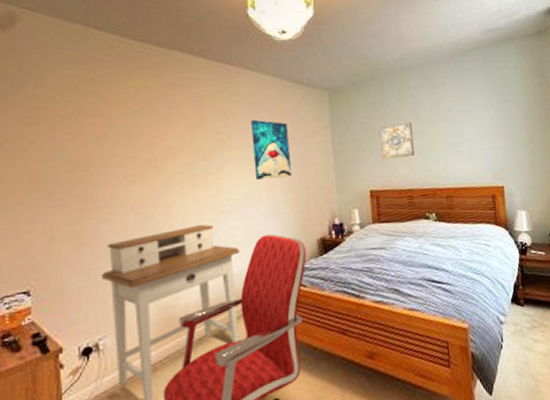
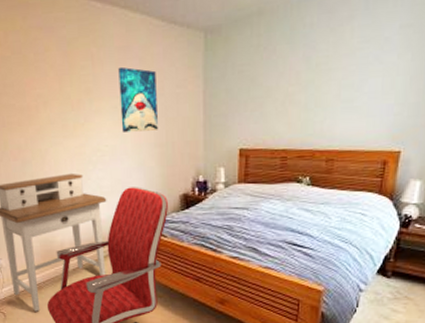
wall art: present [378,122,415,159] -> none [258,70,300,115]

